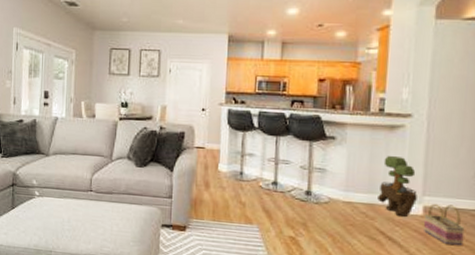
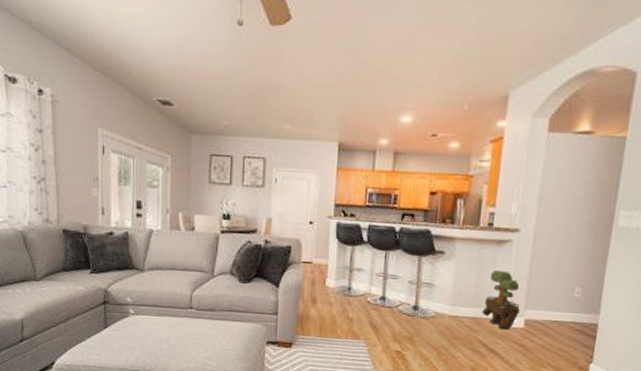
basket: present [423,203,465,247] -> none [524,316,562,357]

